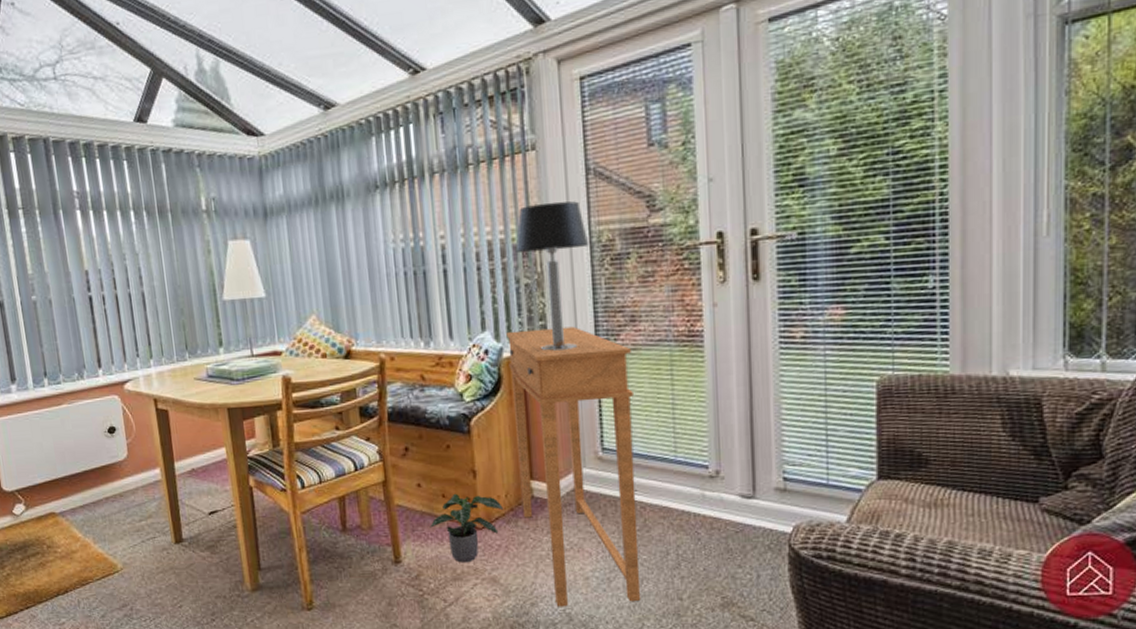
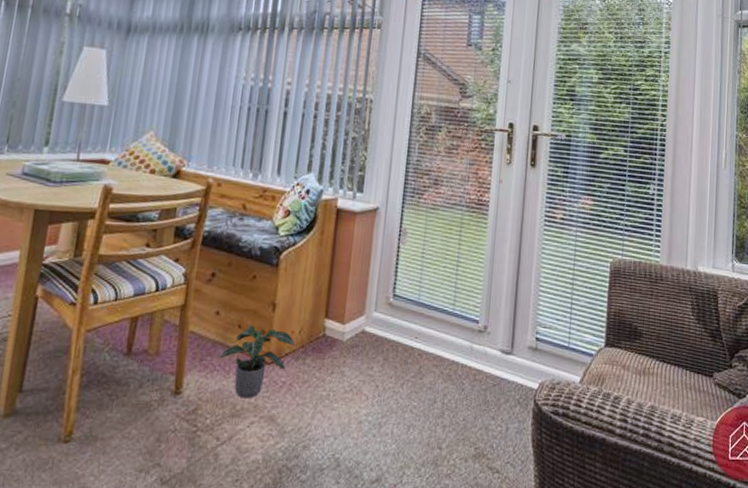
side table: present [506,326,640,607] -> none [312,176,431,451]
table lamp: present [515,201,590,351] -> none [350,72,411,201]

